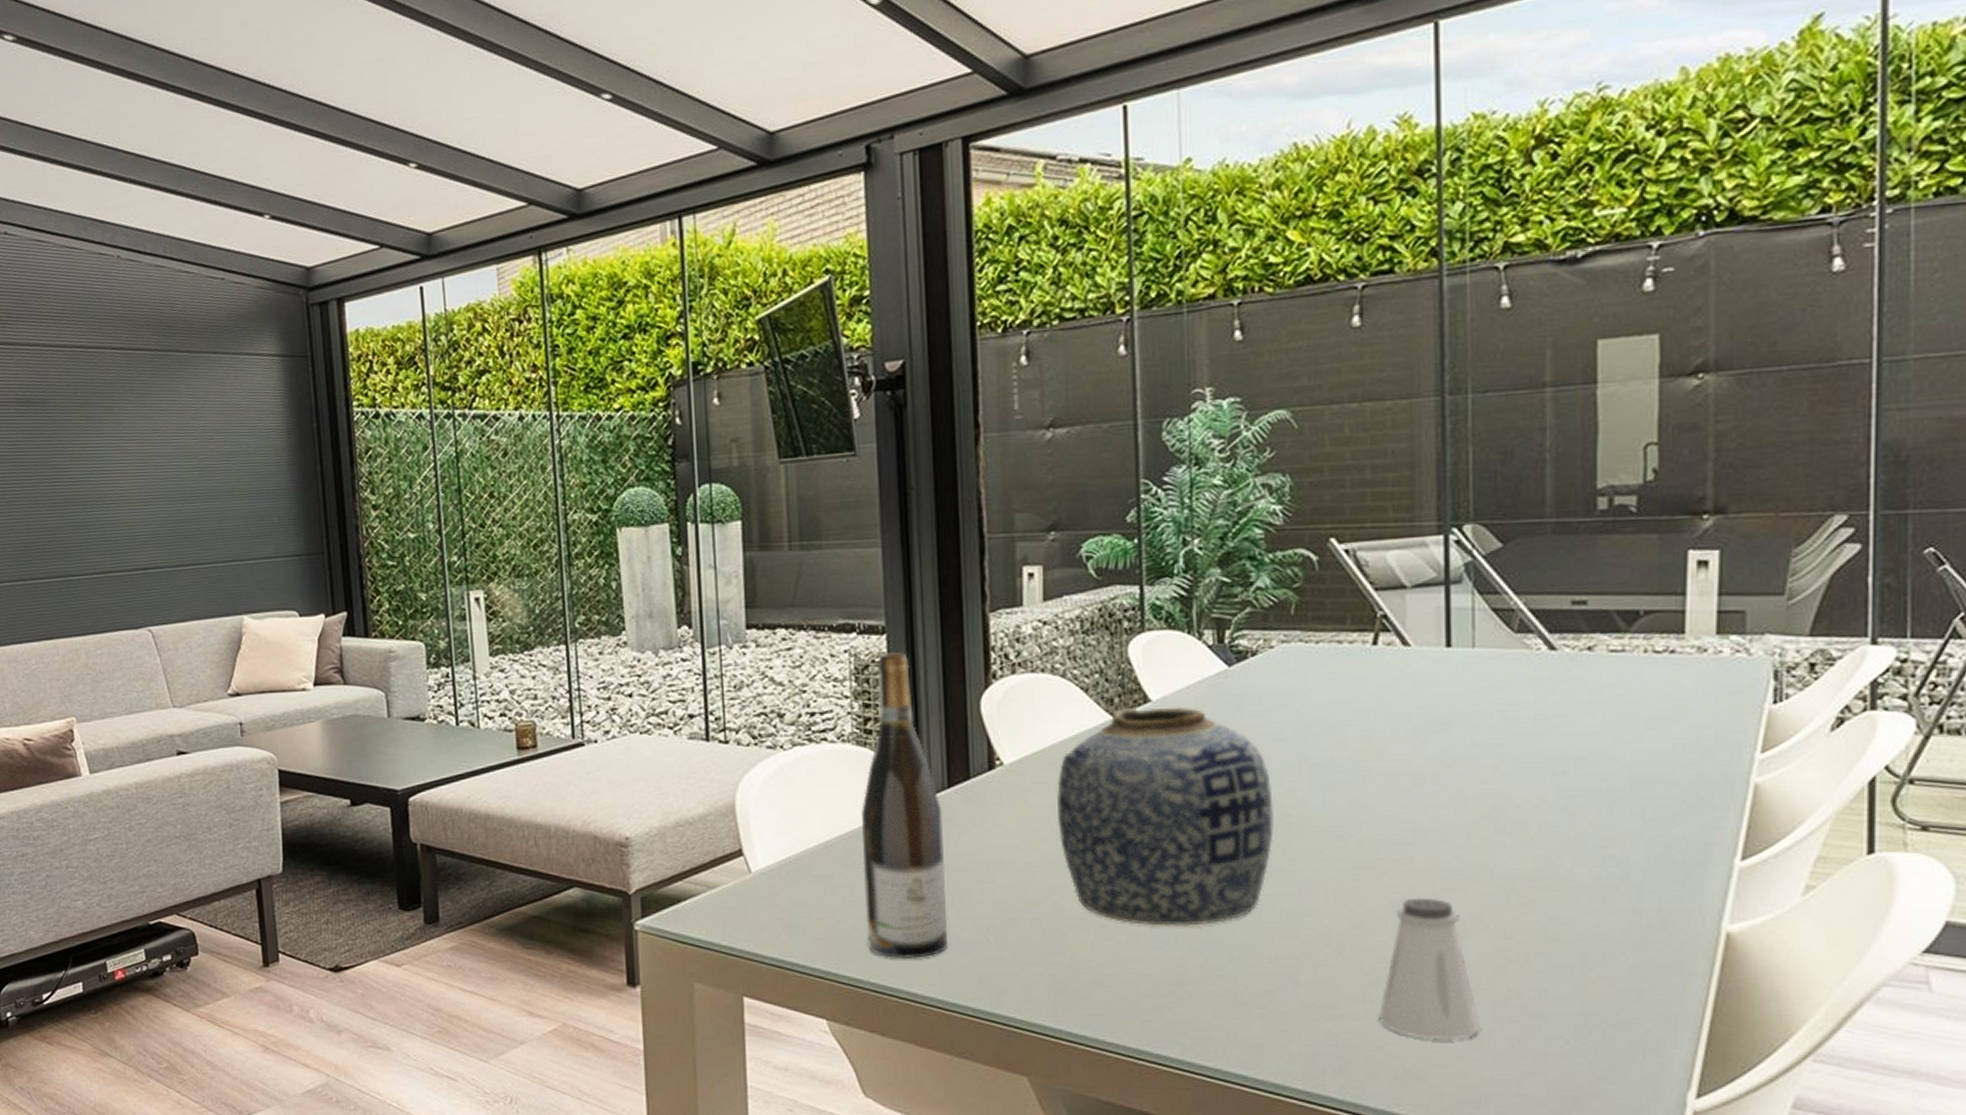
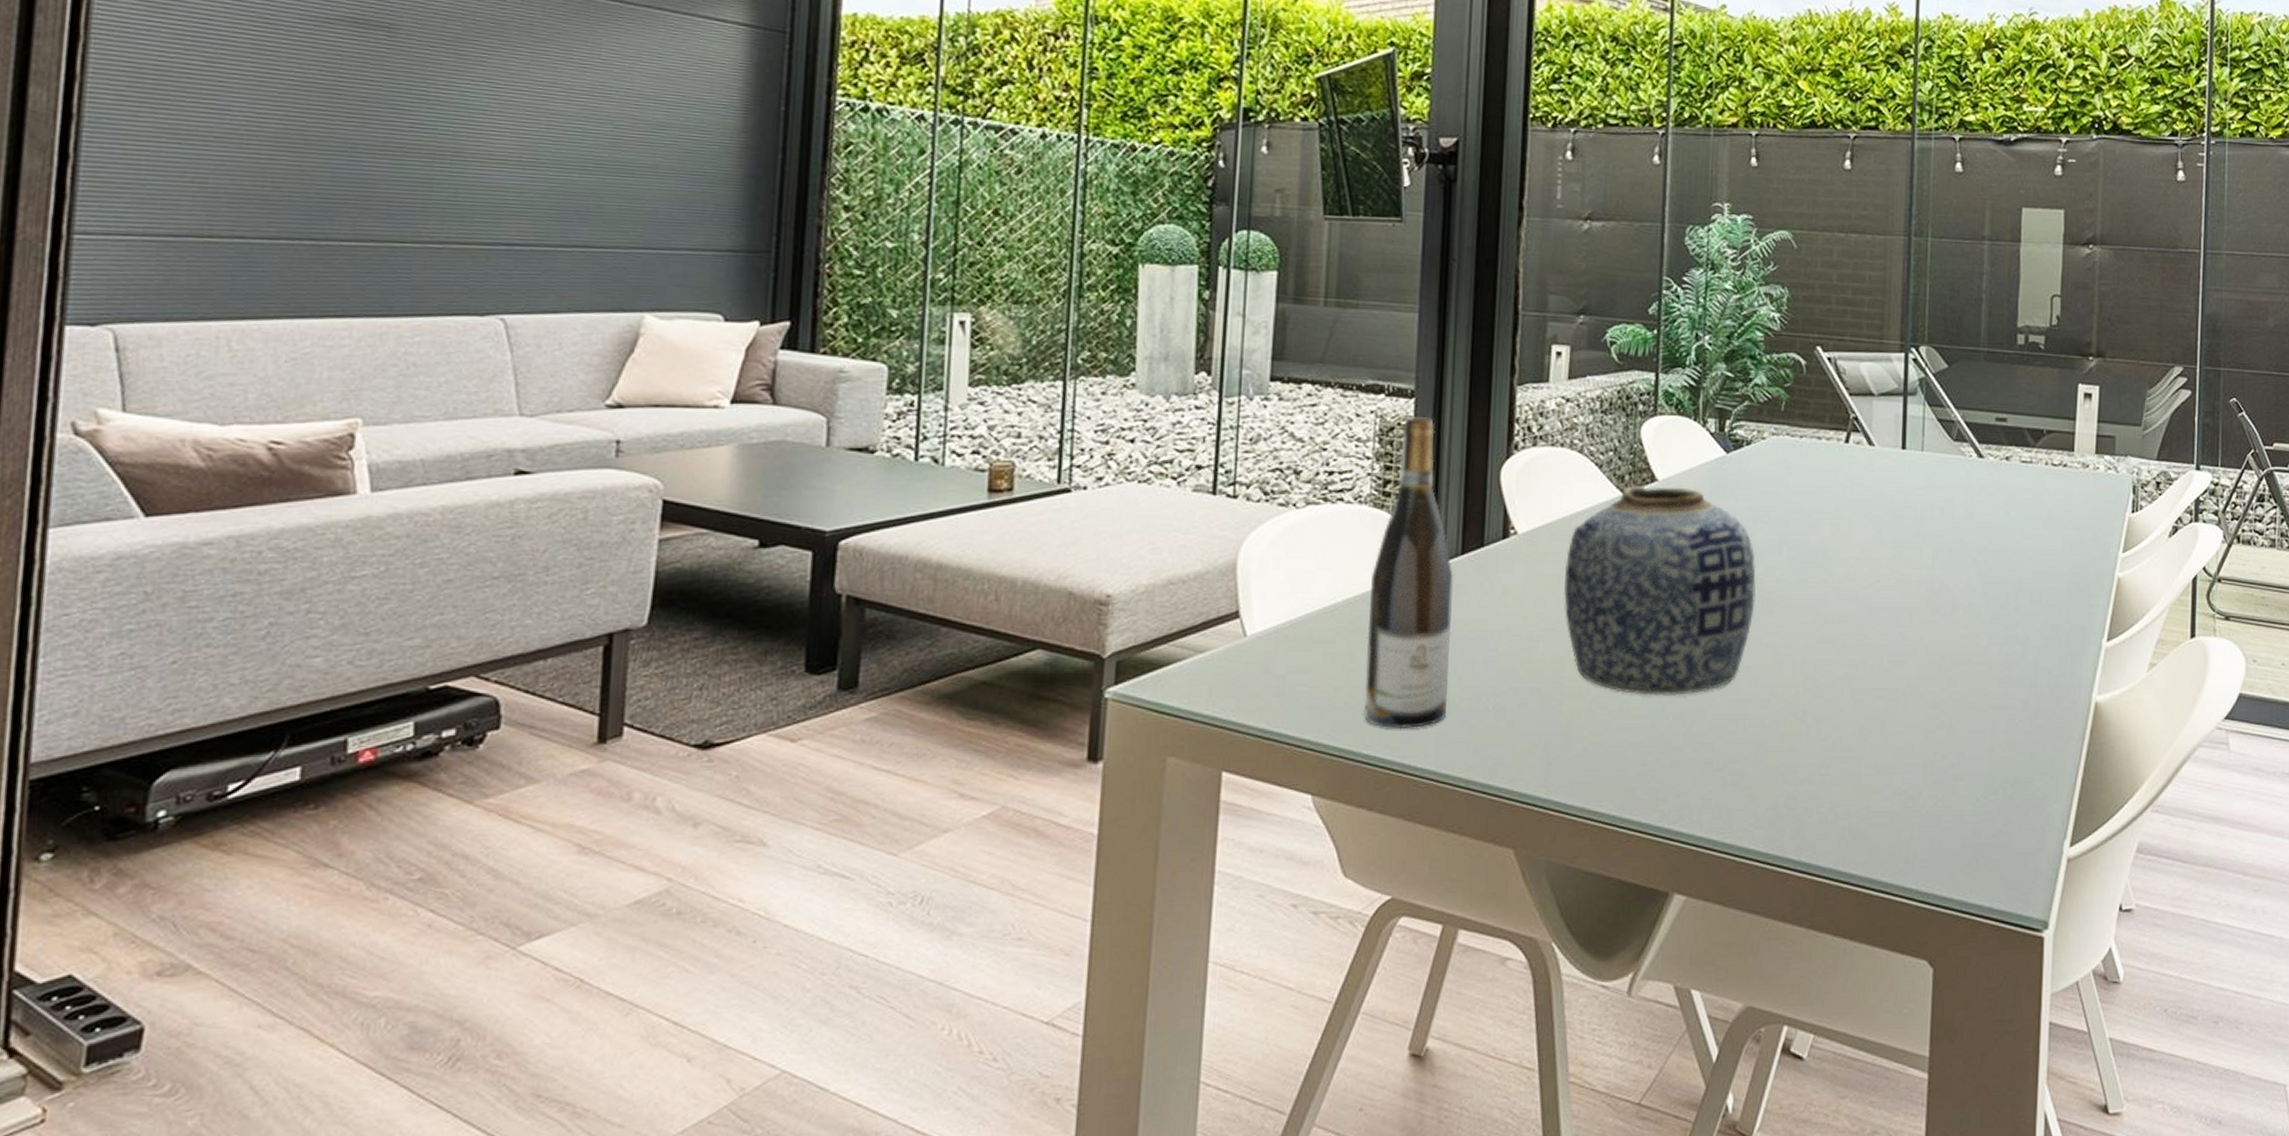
saltshaker: present [1378,897,1481,1041] -> none [1831,670,1913,801]

